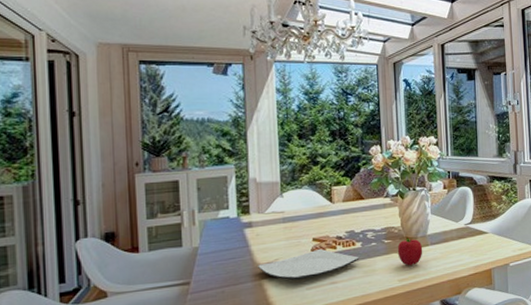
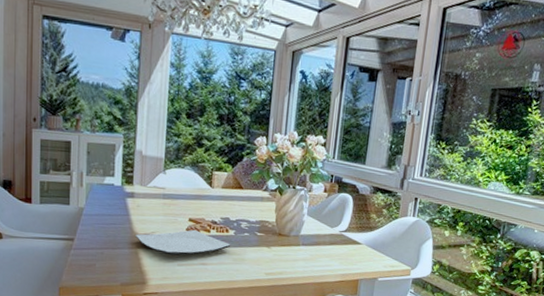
fruit: present [397,237,423,266] -> none [268,234,294,262]

